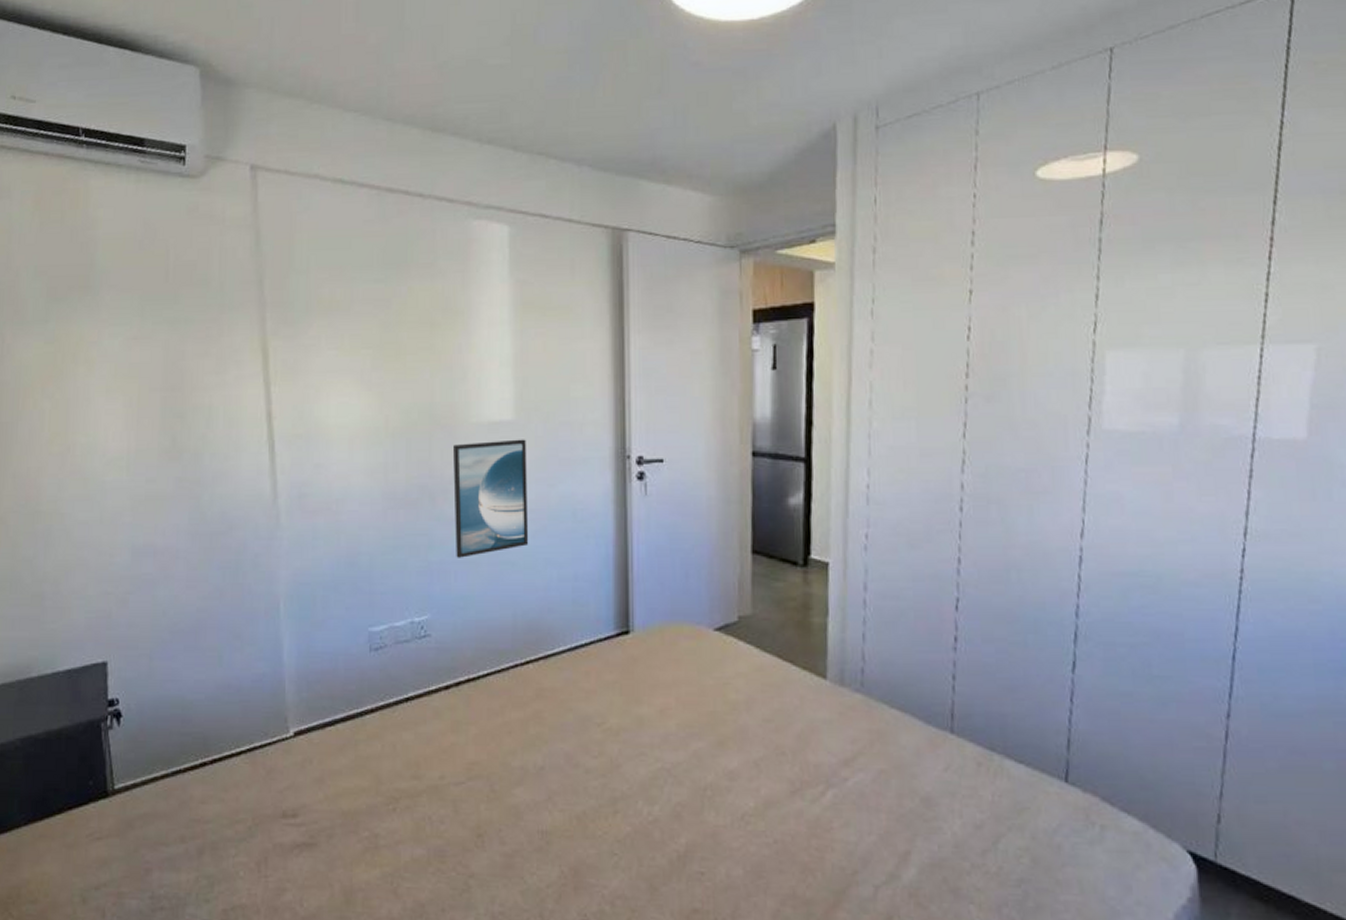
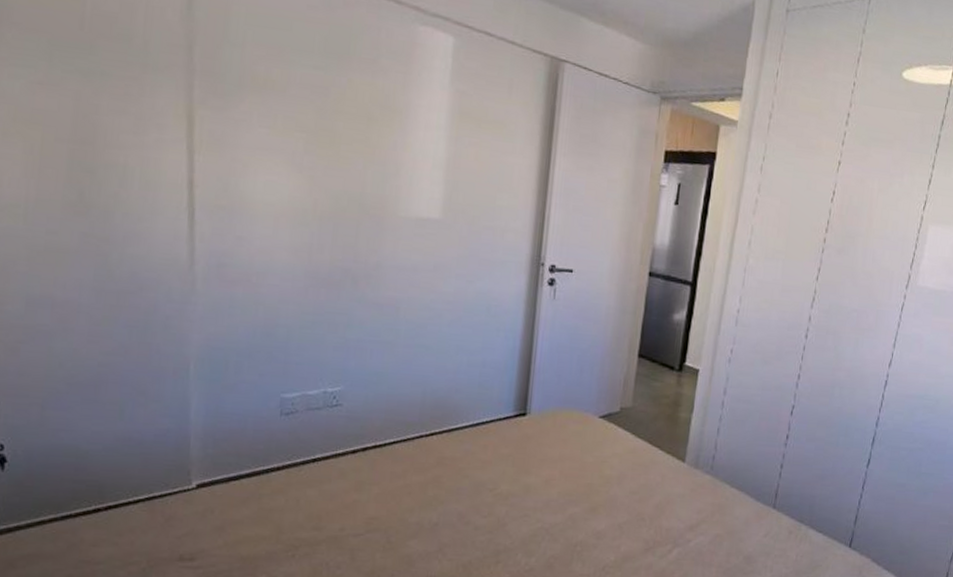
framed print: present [452,439,529,558] -> none [373,234,450,338]

